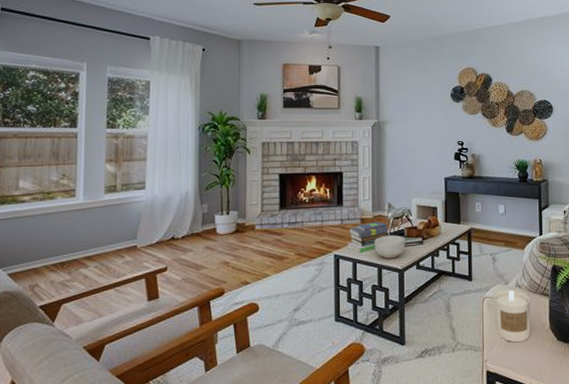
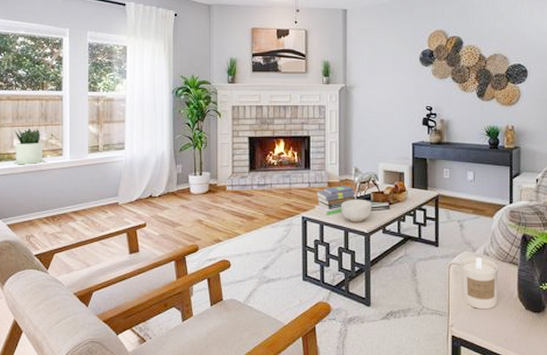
planter: none [18,167,55,208] -> present [13,128,46,165]

